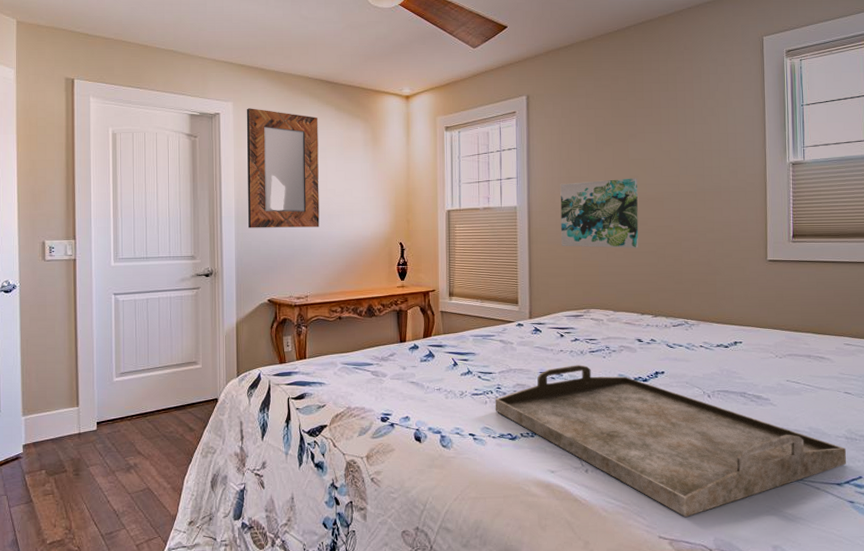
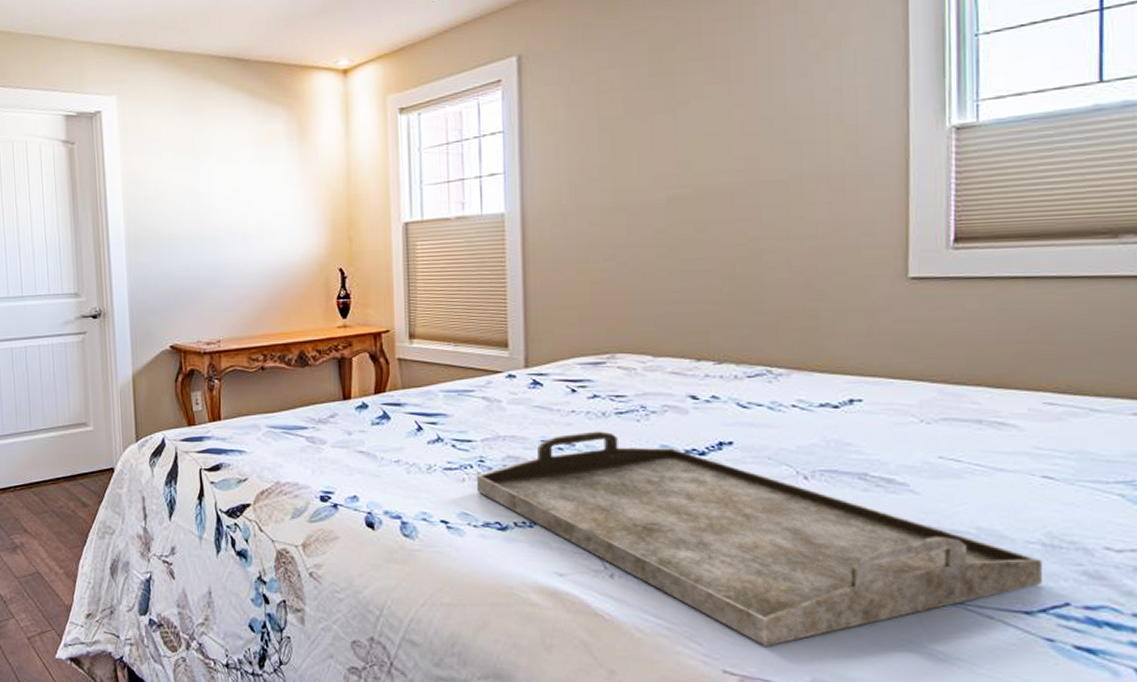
home mirror: present [247,108,320,228] -> none [135,101,232,256]
wall art: present [560,178,639,248] -> none [569,163,693,267]

